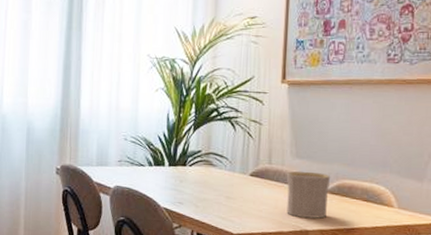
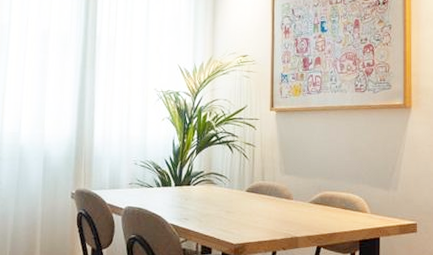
cup: present [287,171,331,219] -> none [278,185,315,226]

